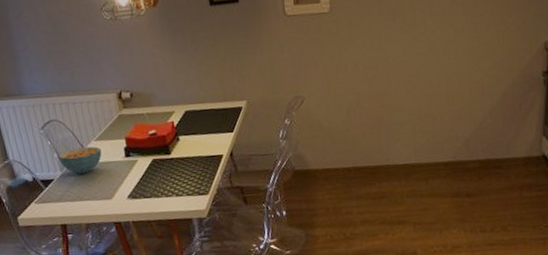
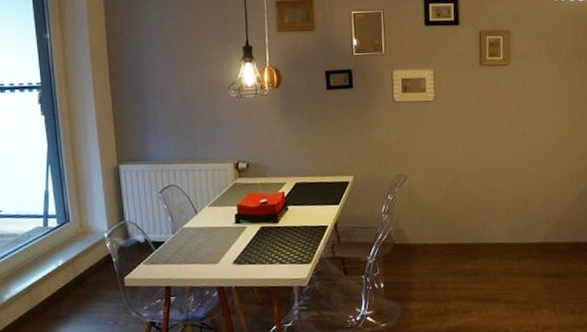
cereal bowl: present [57,146,102,175] -> none [171,211,214,238]

